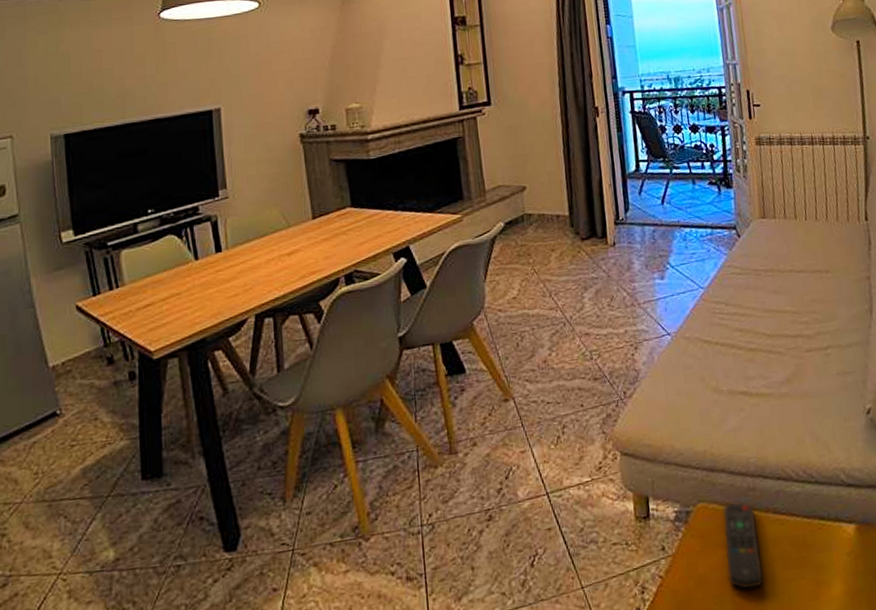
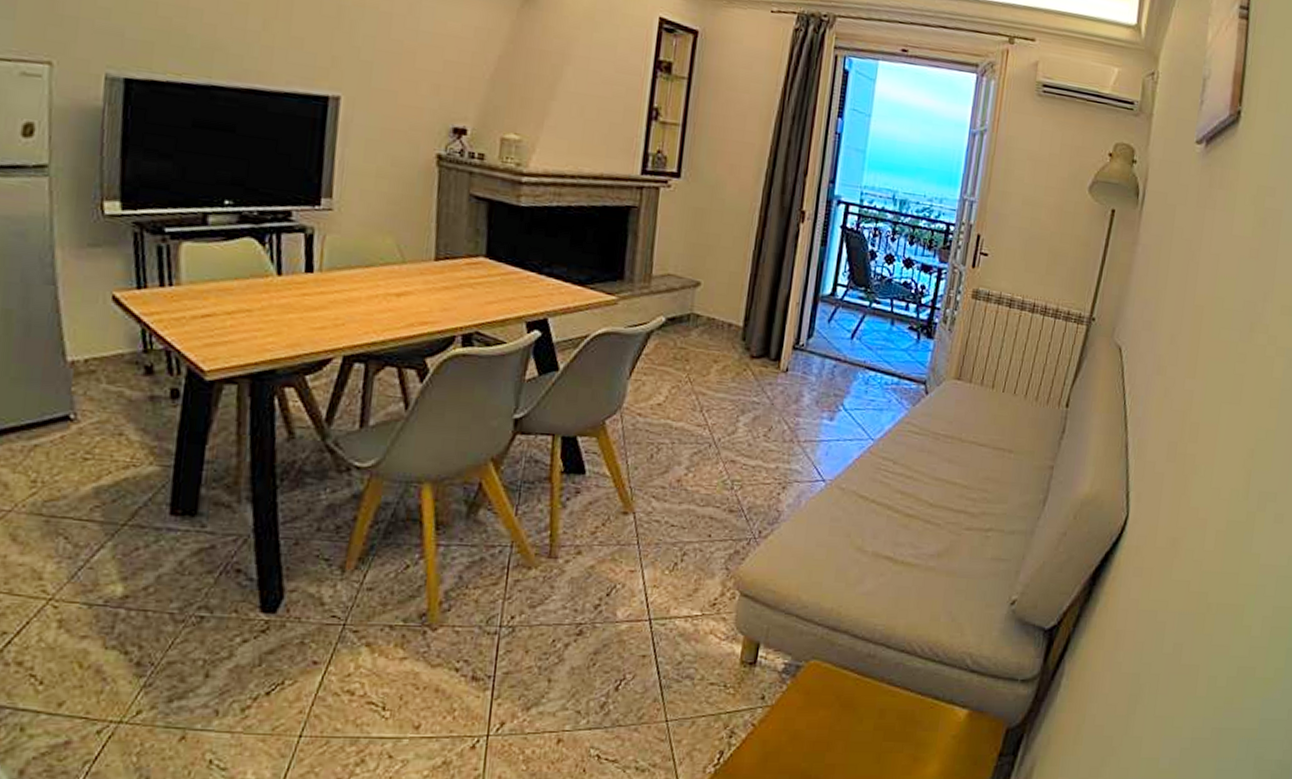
remote control: present [723,502,764,590] -> none [823,665,868,753]

